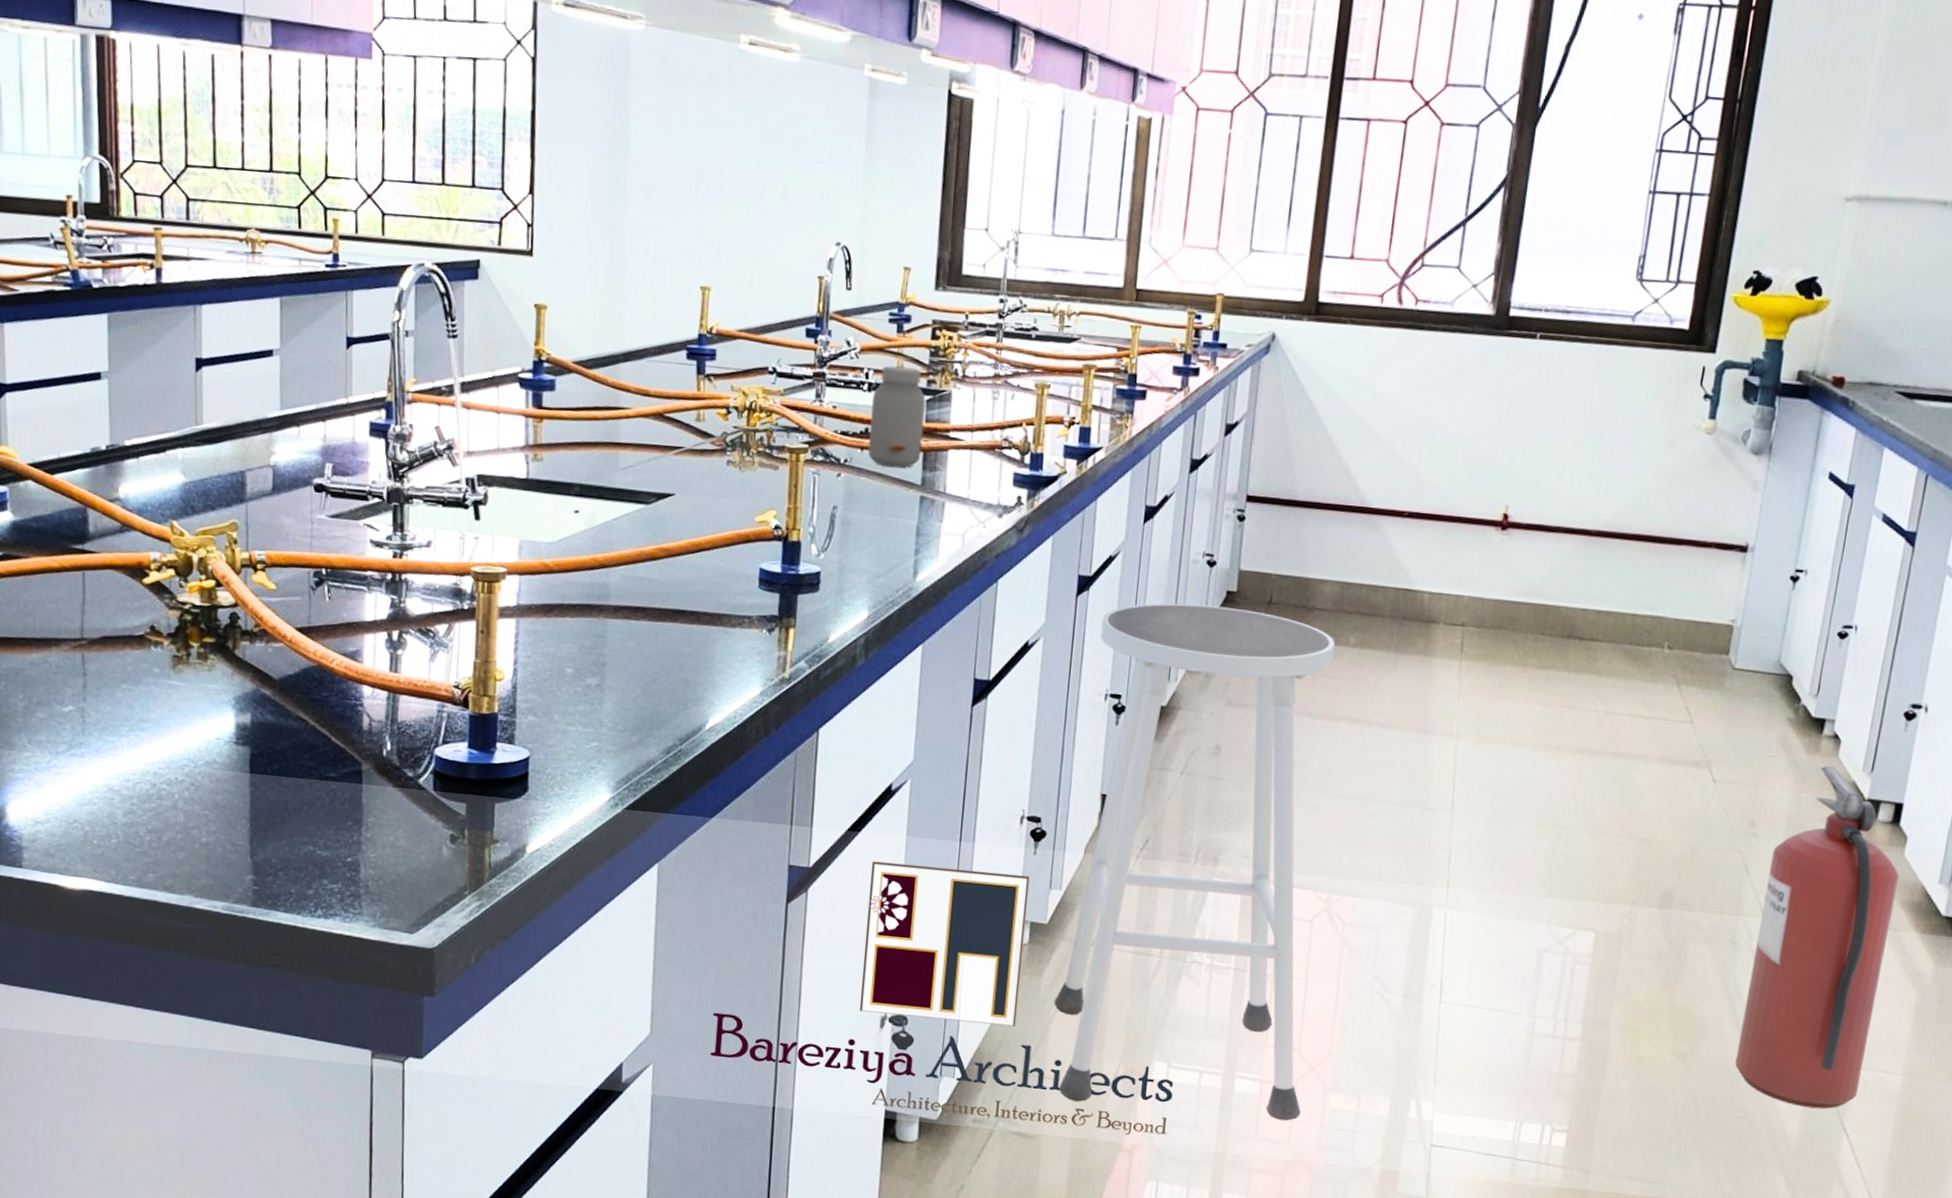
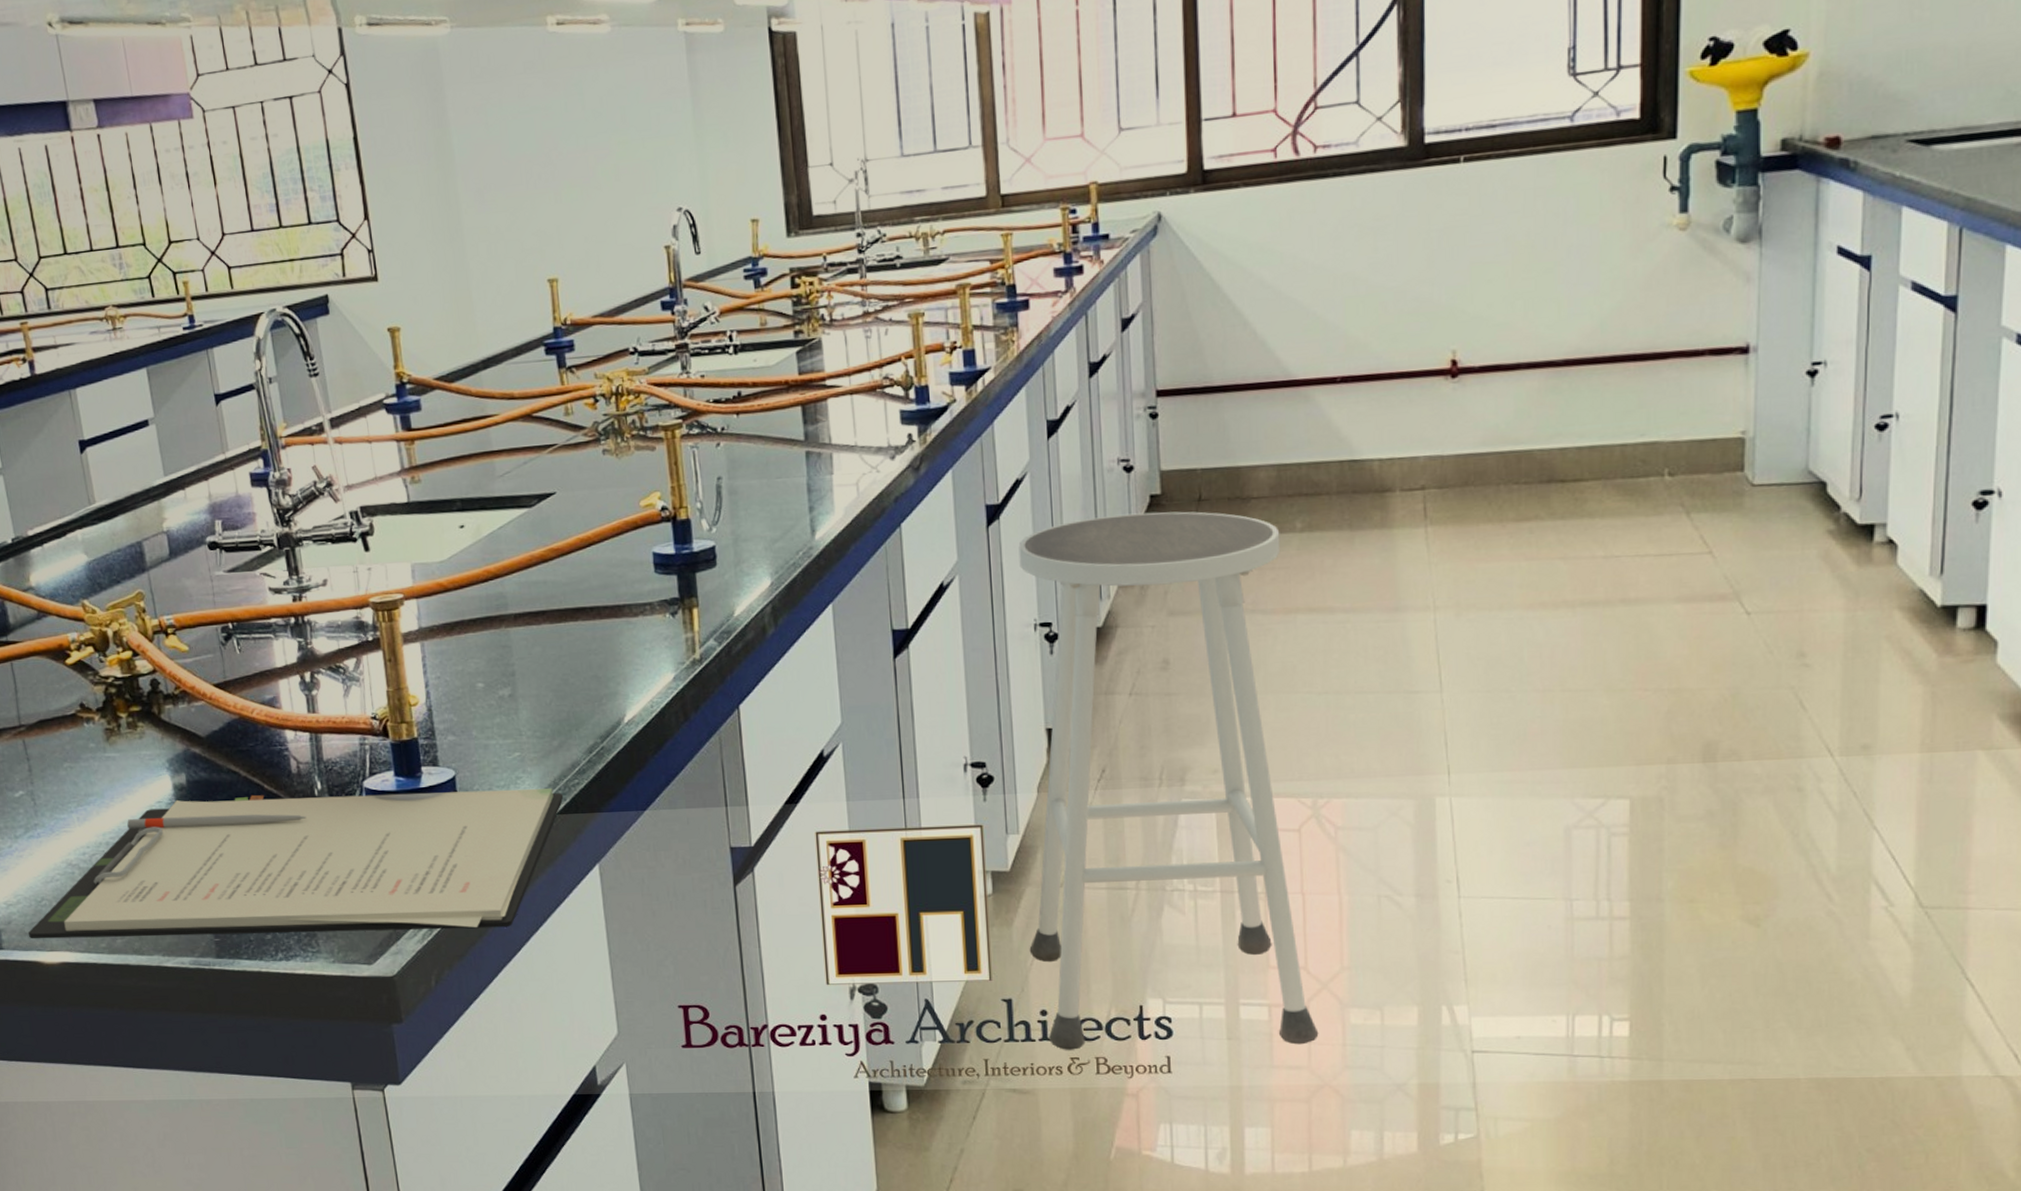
clipboard: none [52,739,635,915] -> present [28,788,564,939]
jar: present [868,365,926,467] -> none [740,321,800,427]
fire extinguisher: present [1735,765,1899,1110] -> none [1820,575,1993,961]

